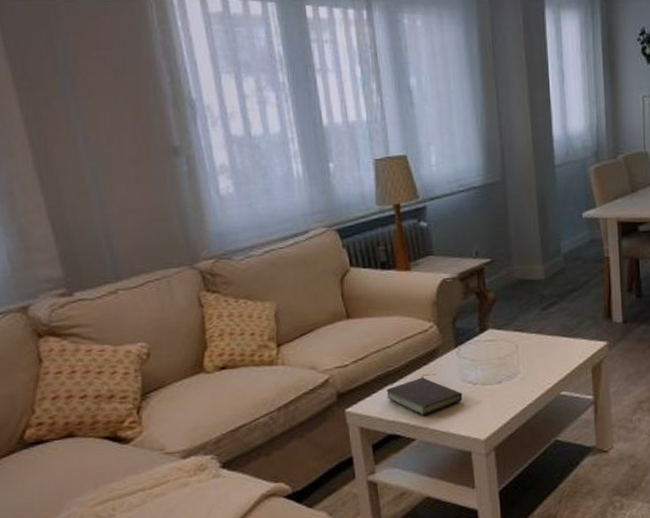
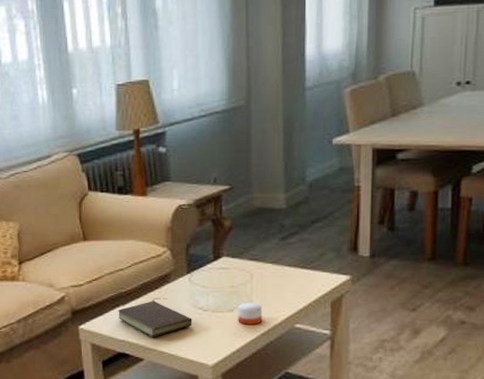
candle: none [506,372,530,396] -> present [238,302,263,325]

